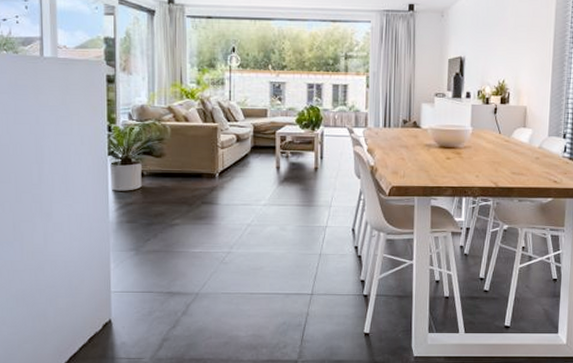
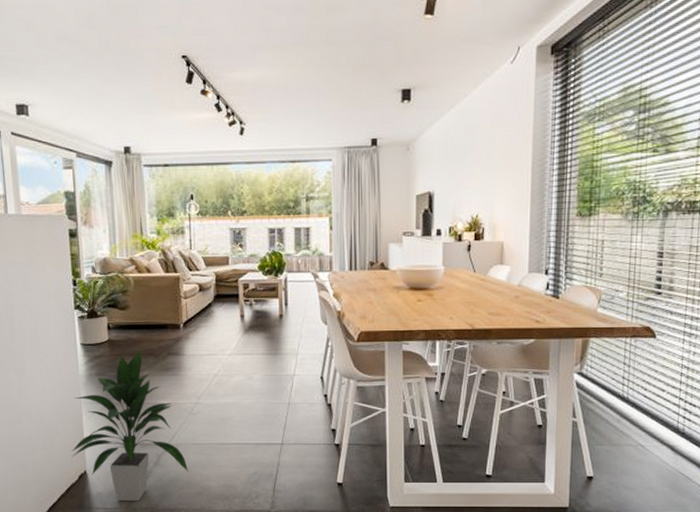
indoor plant: none [96,197,218,351] -> present [71,348,189,502]

